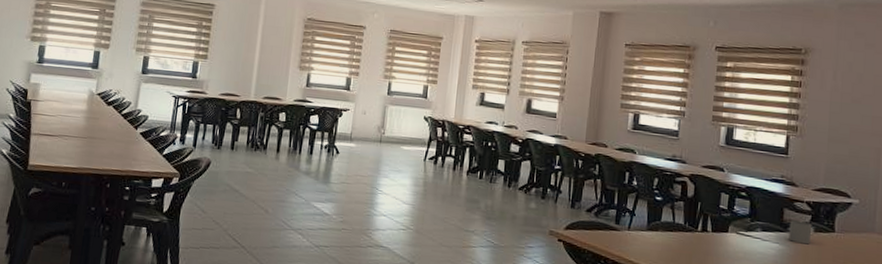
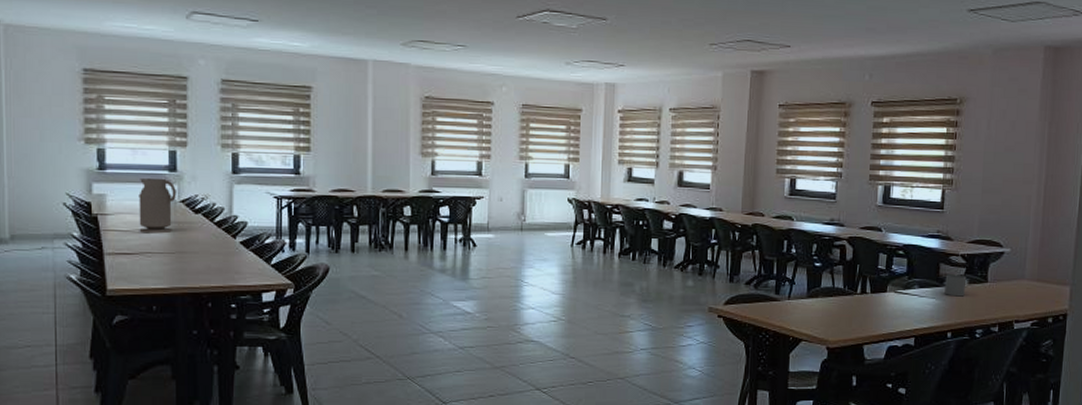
water jug: none [61,72,96,120] -> present [139,177,176,234]

